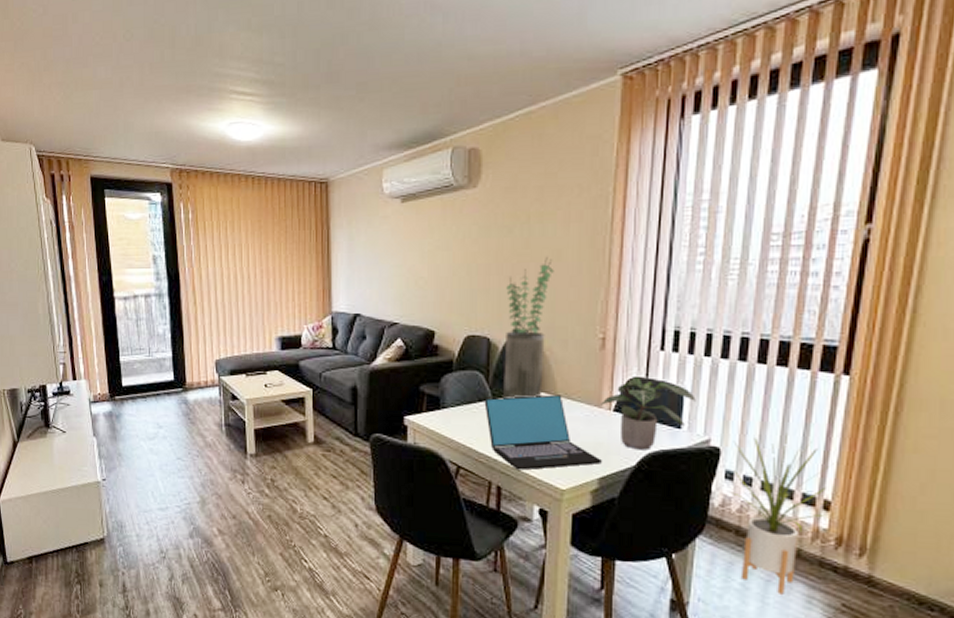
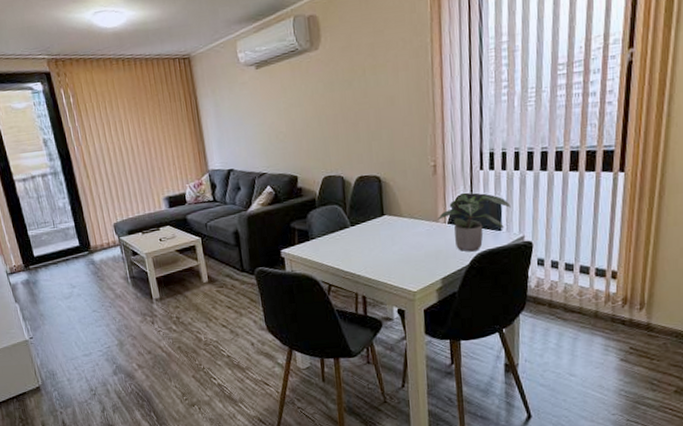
laptop: present [484,394,602,470] -> none [344,216,443,281]
vase: present [503,256,554,399] -> none [352,102,391,224]
house plant: present [730,432,835,595] -> none [541,223,618,347]

